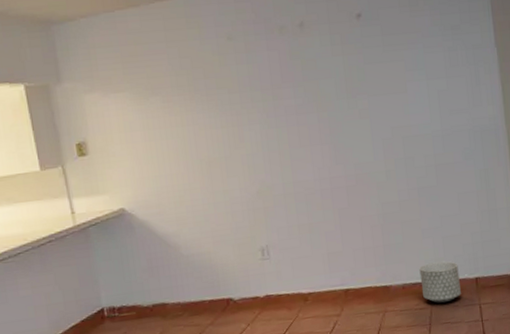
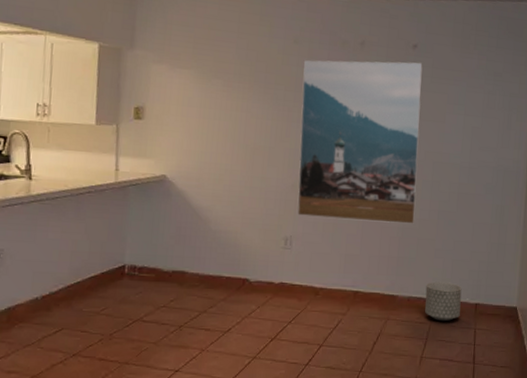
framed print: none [242,32,395,223] -> present [297,60,423,224]

